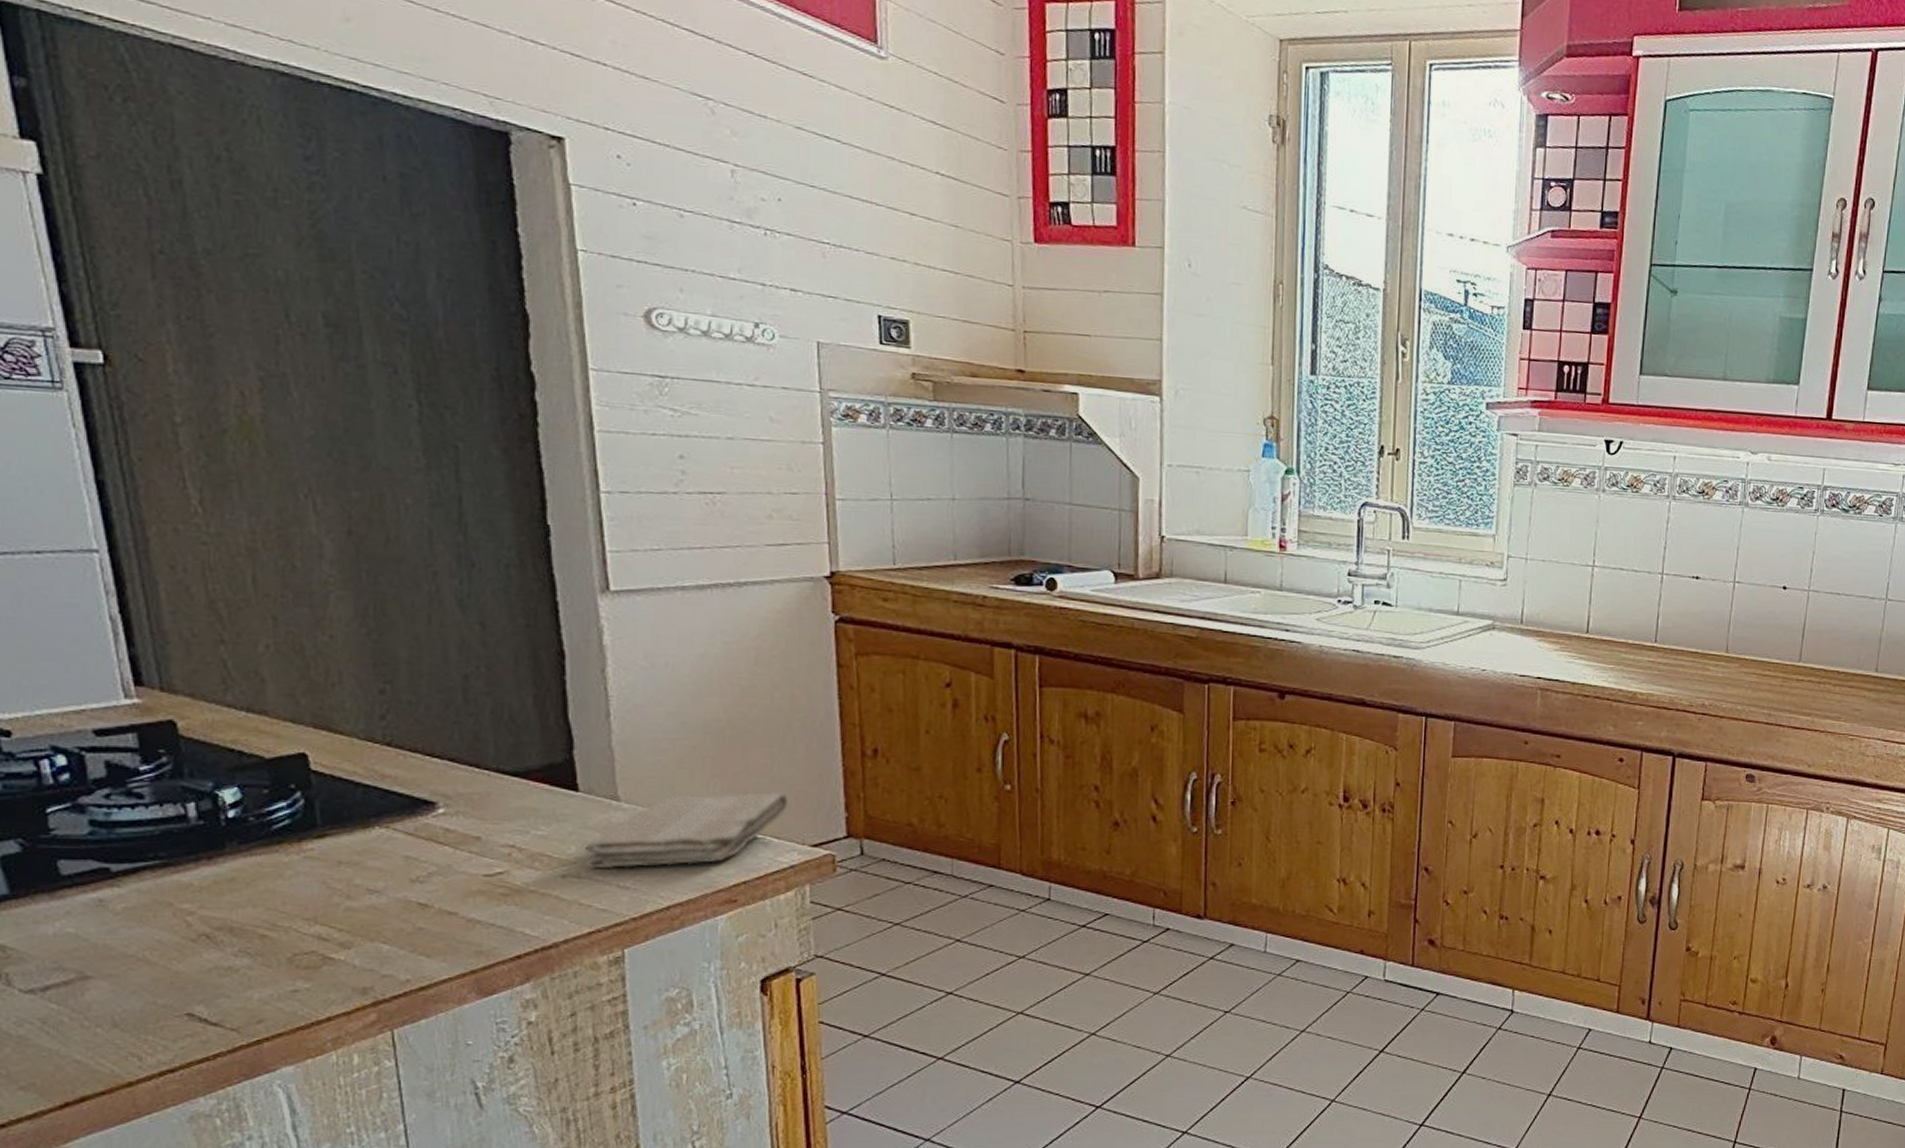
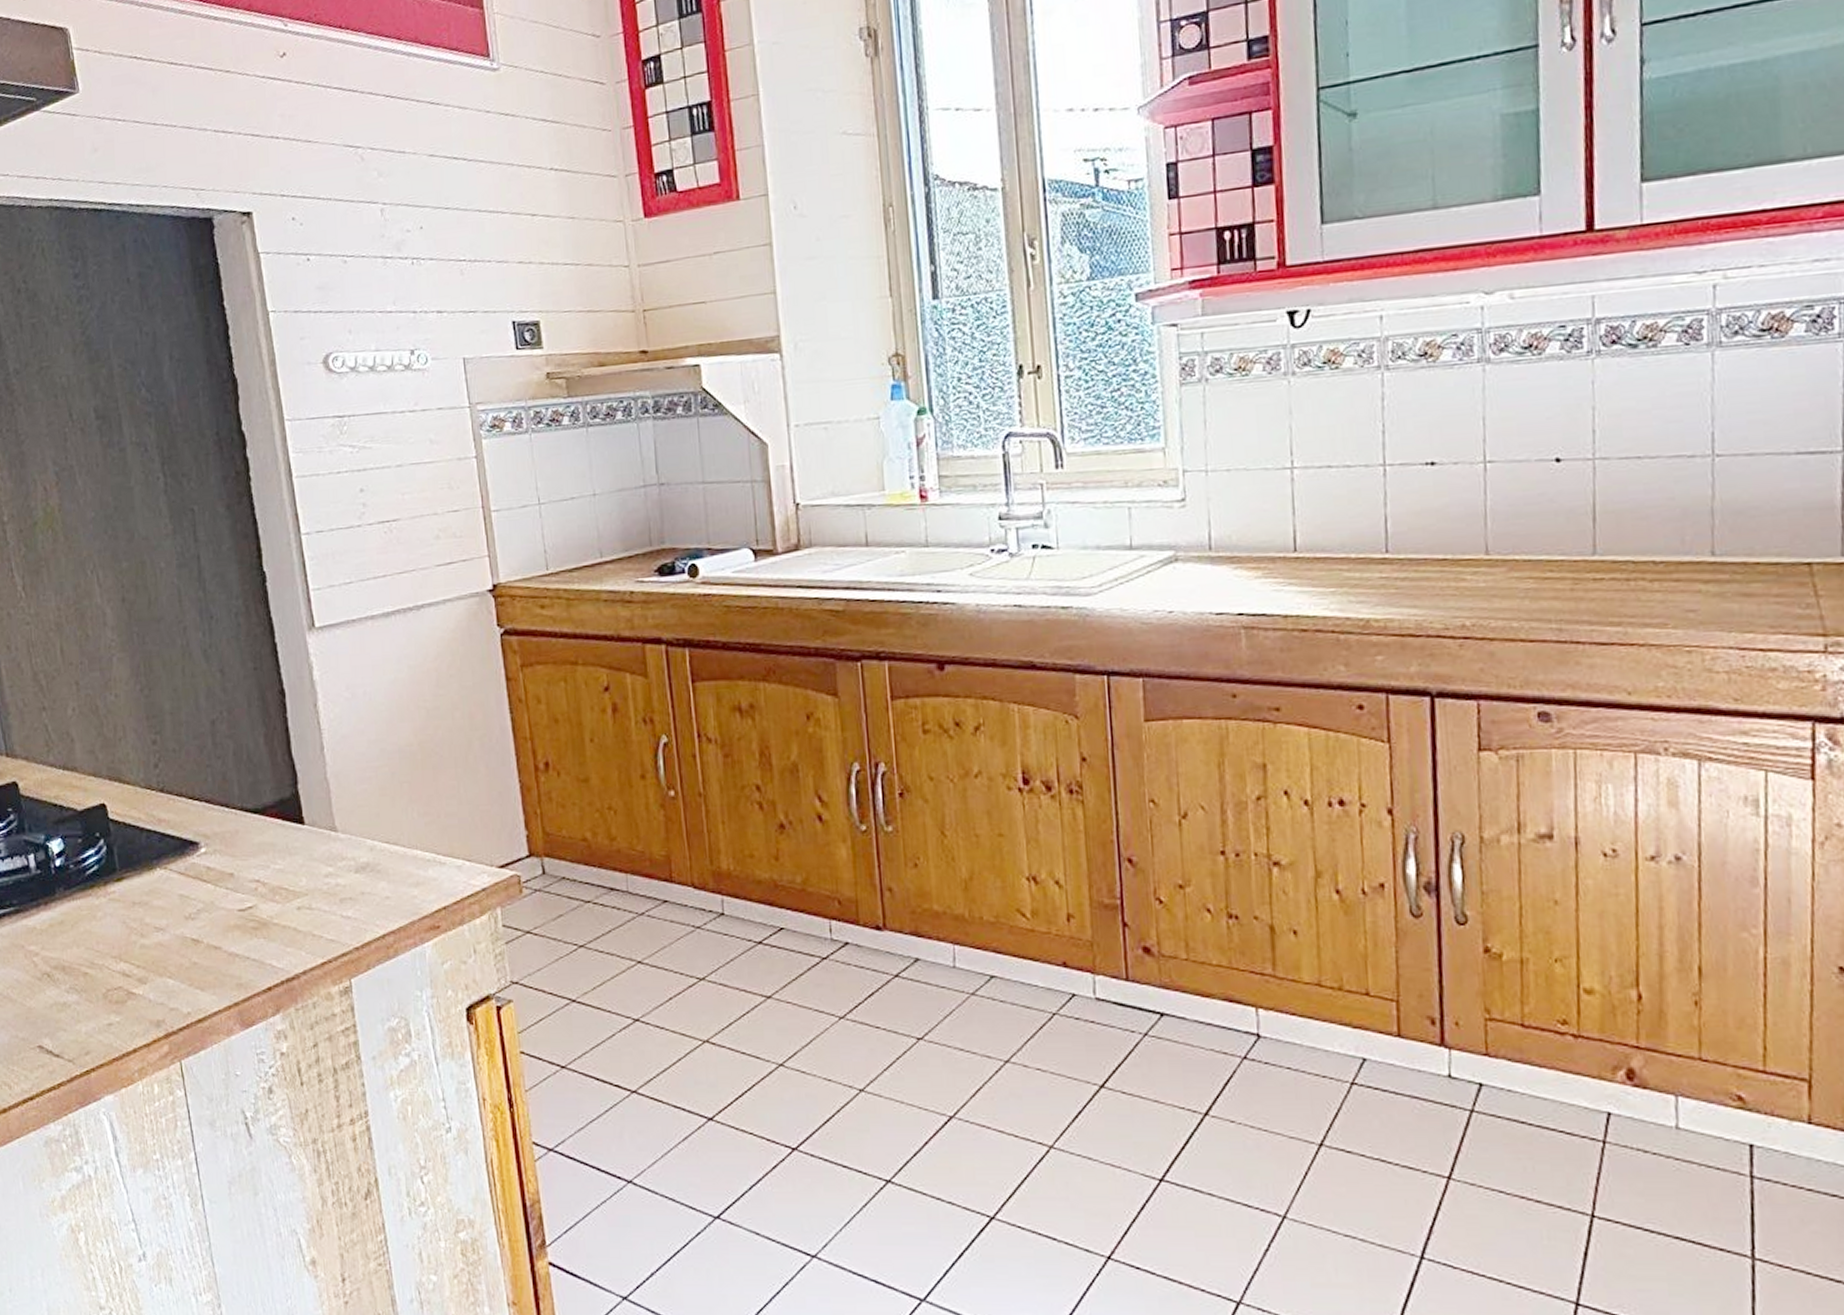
washcloth: present [584,793,788,869] -> none [313,814,475,900]

